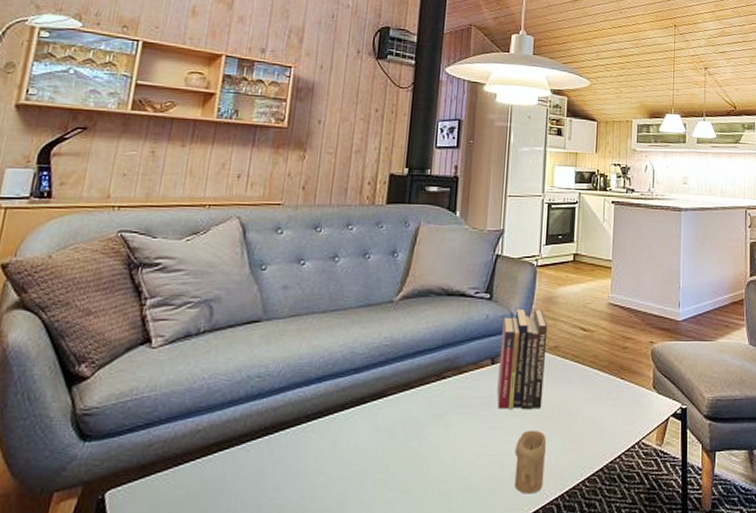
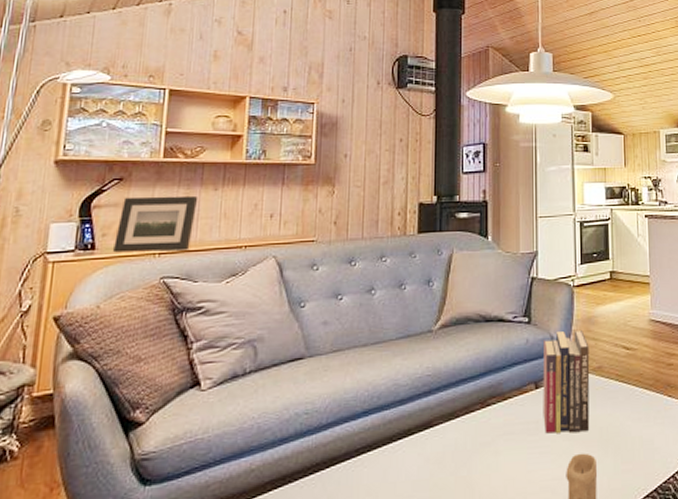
picture frame: none [70,148,165,205] -> present [113,195,198,253]

